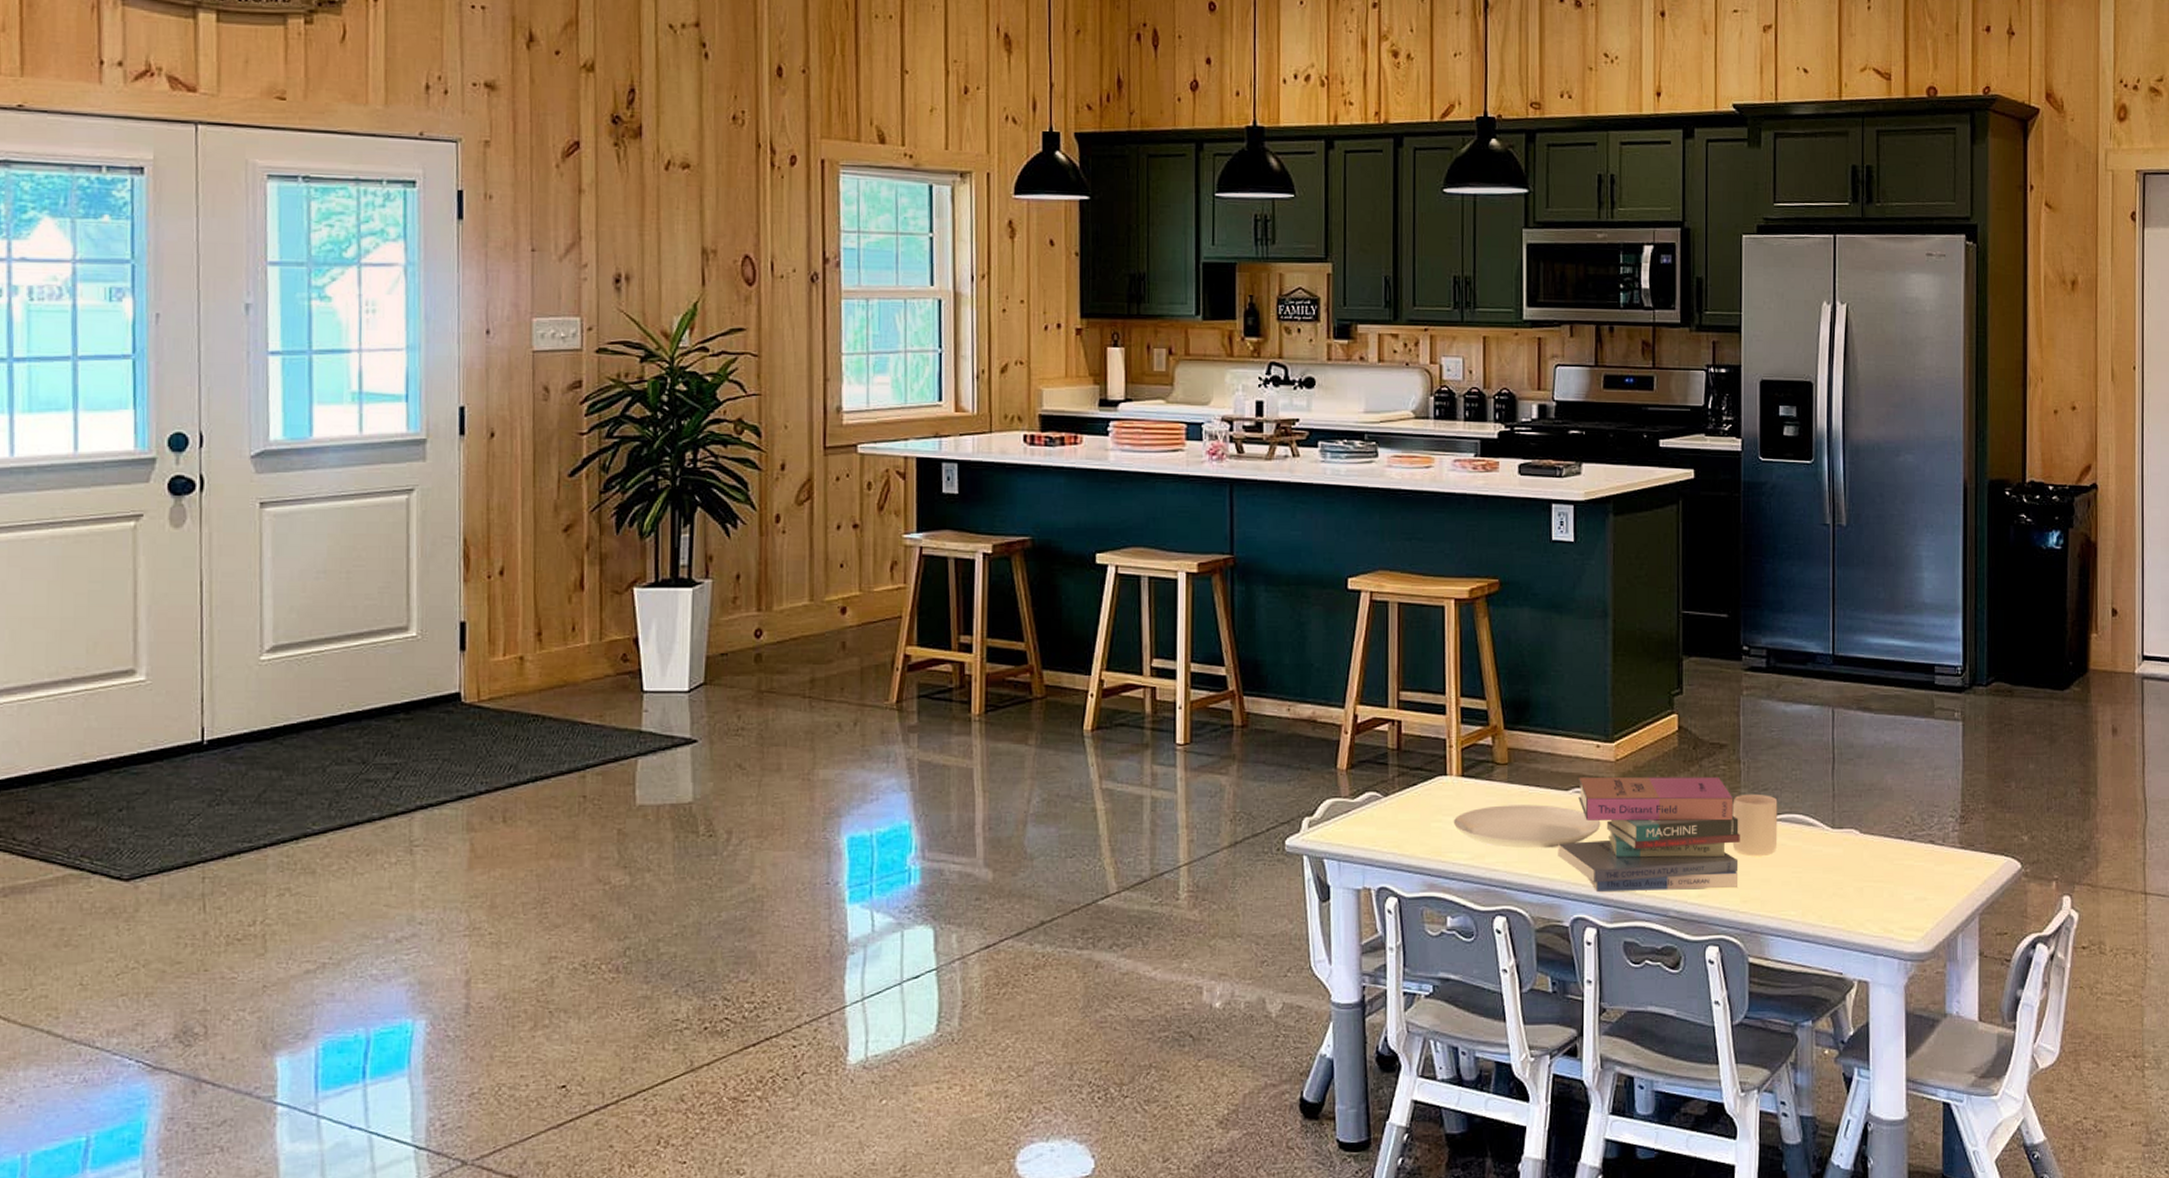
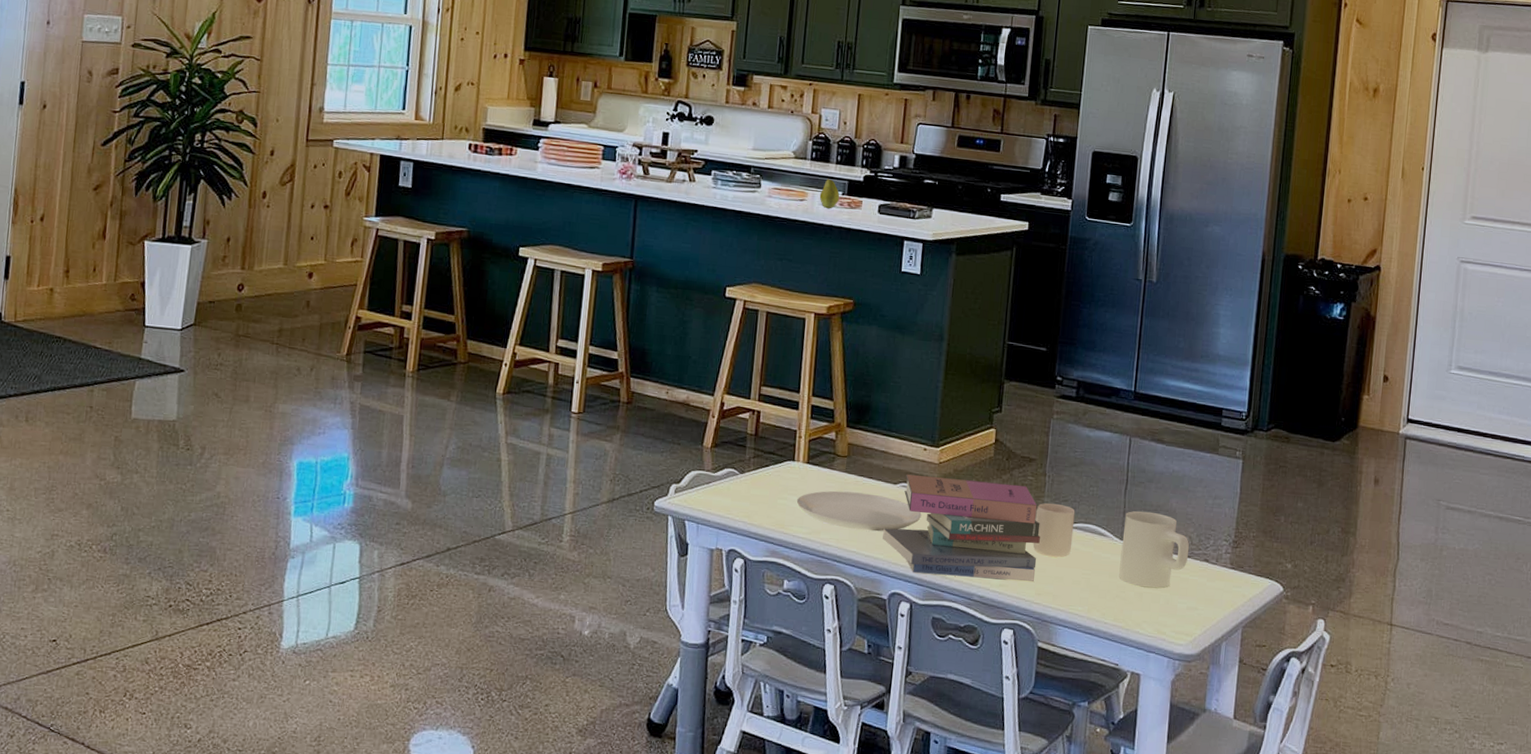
fruit: none [1448,438,1472,475] -> present [819,178,840,209]
cup: none [1834,792,1912,881] -> present [1119,510,1190,589]

